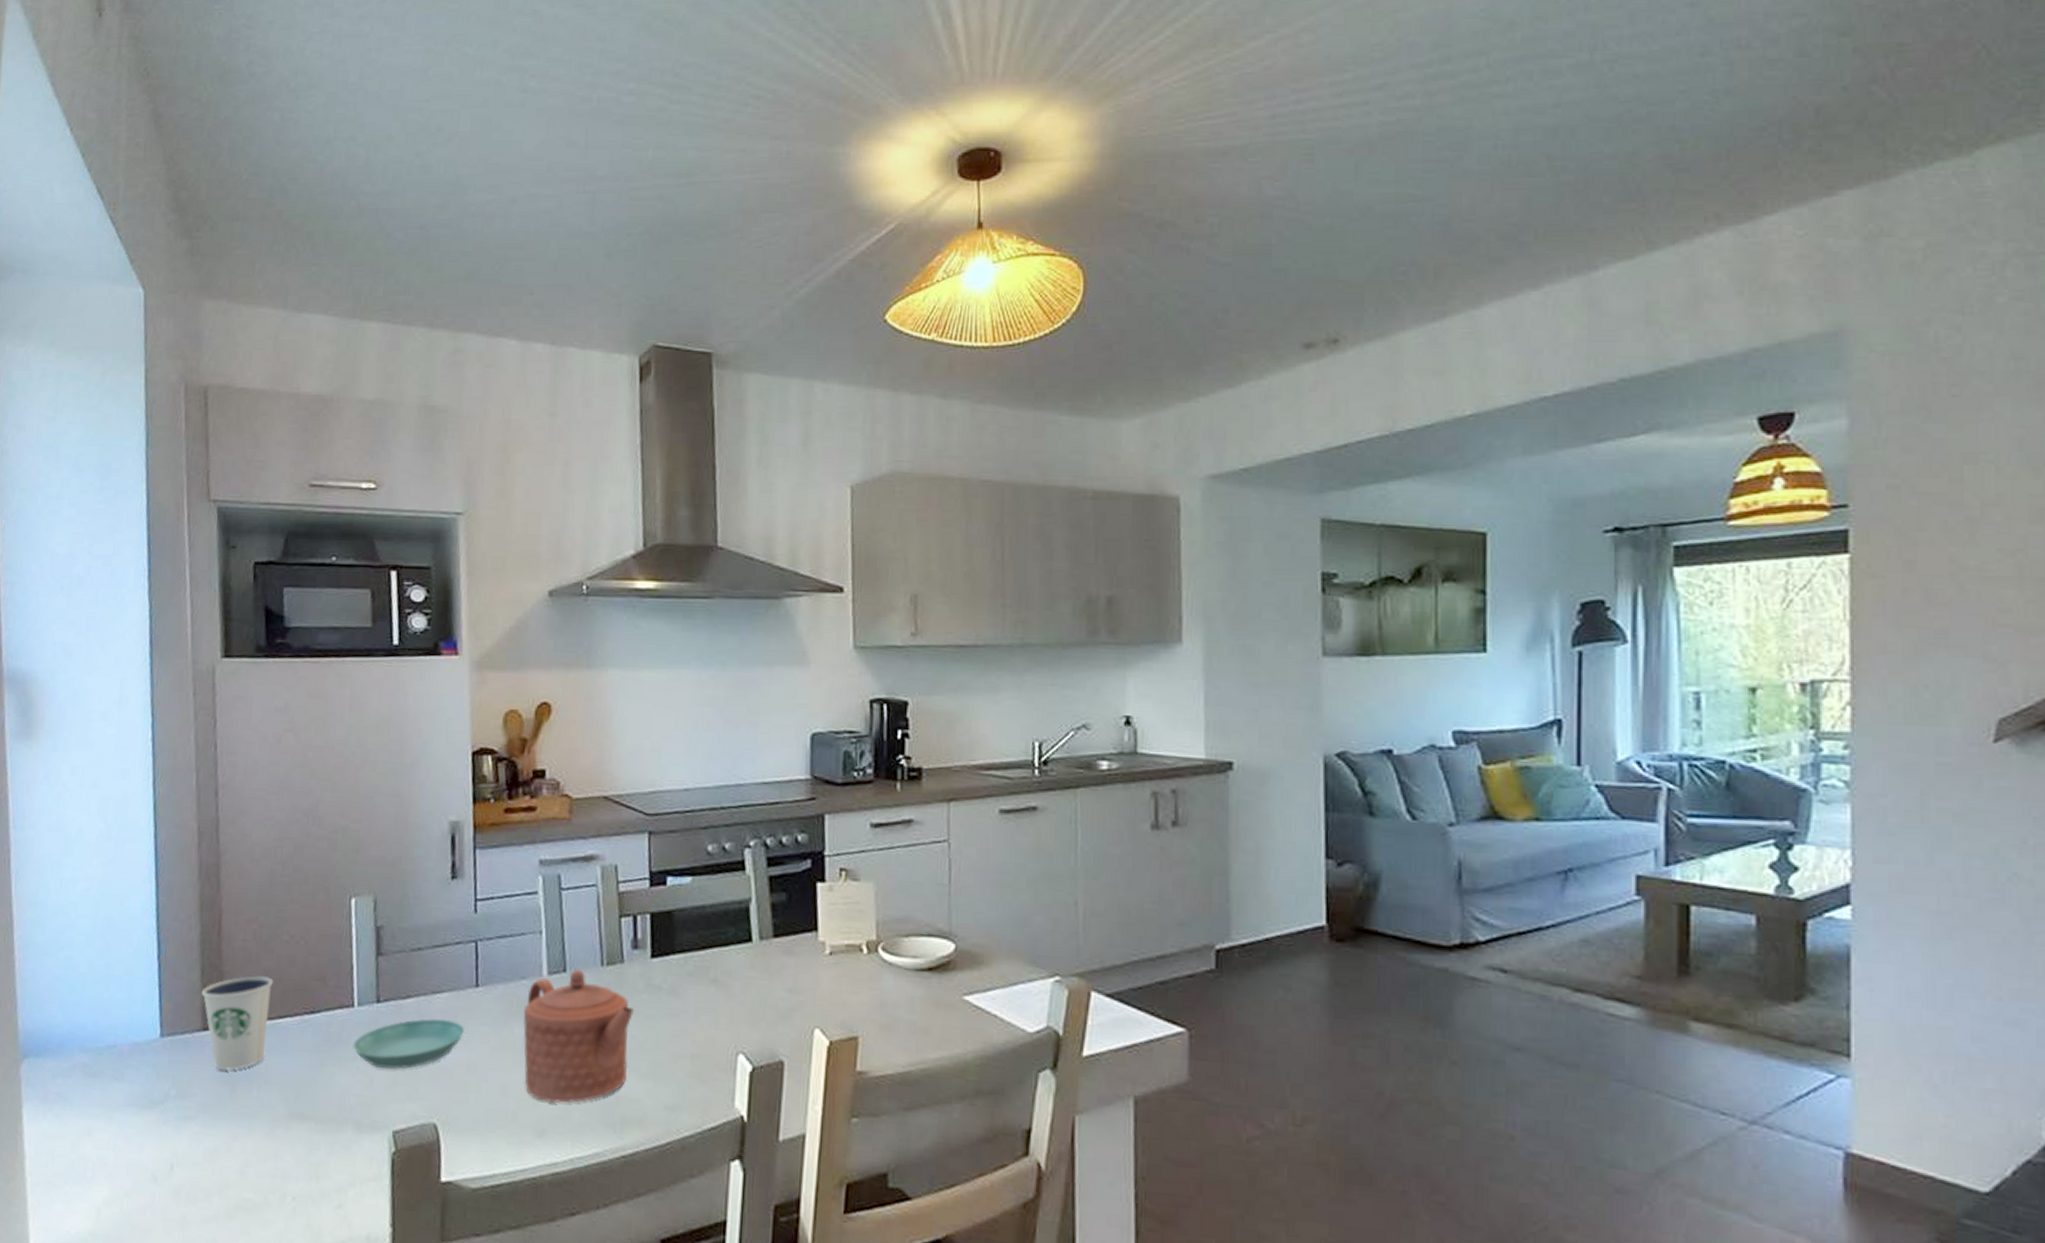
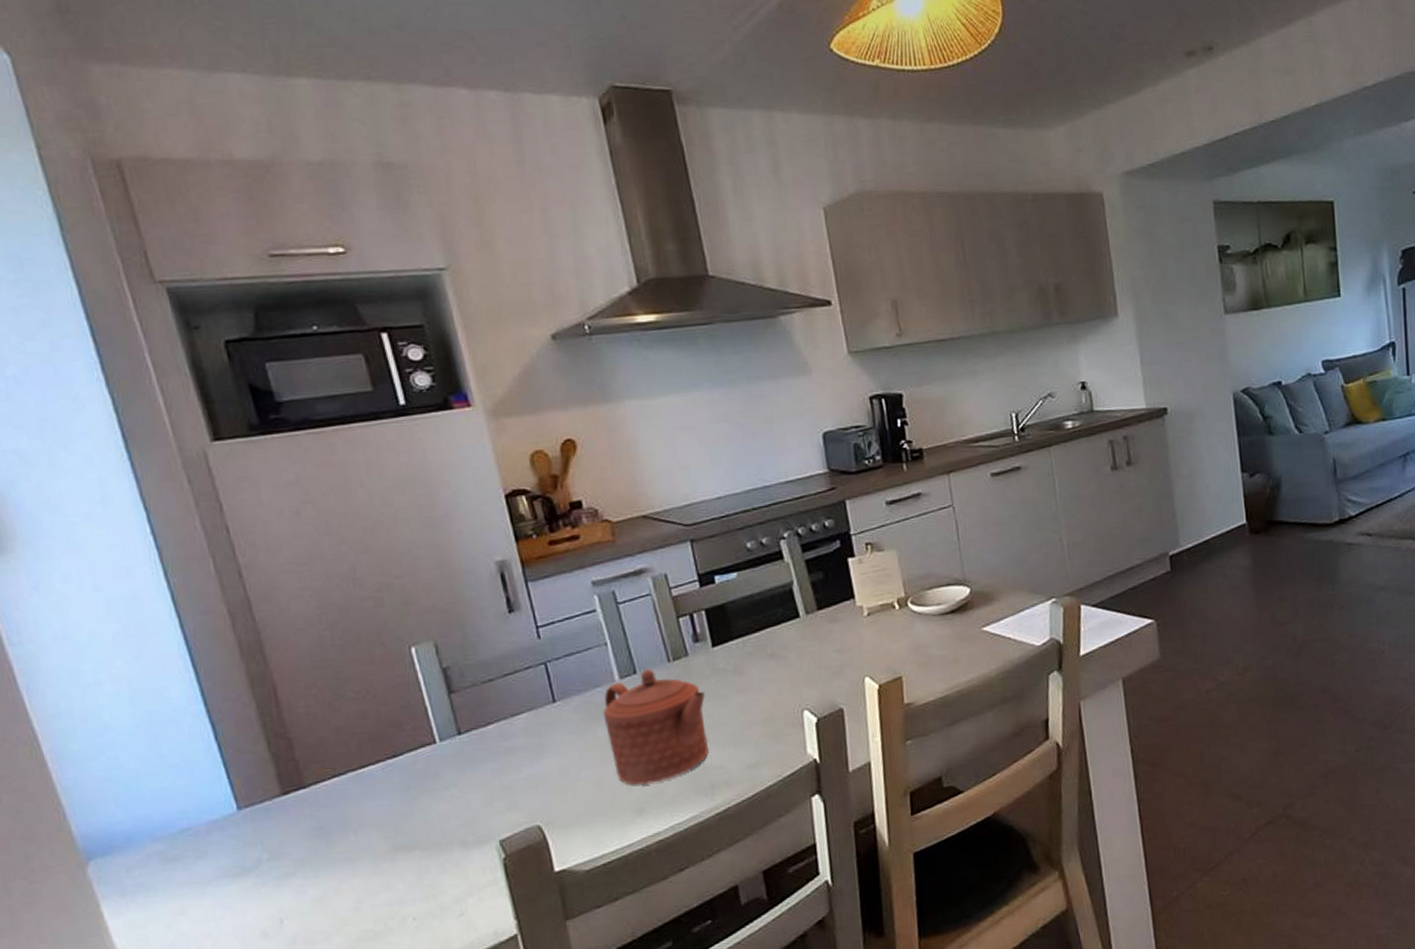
dixie cup: present [201,975,273,1070] -> none [271,734,354,826]
saucer: present [353,1018,464,1069] -> none [442,735,550,791]

